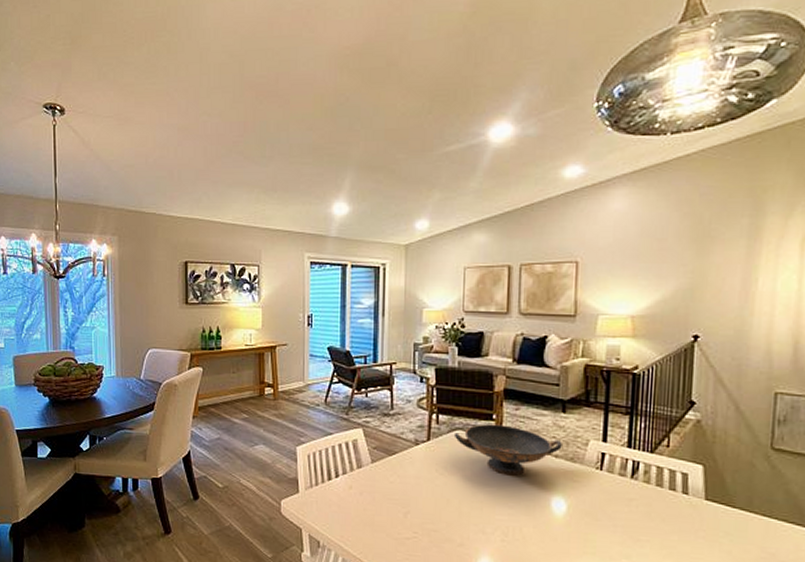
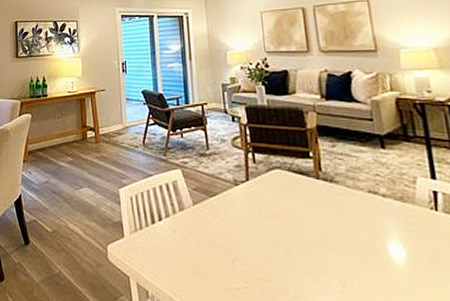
decorative bowl: present [453,424,562,476] -> none [272,162,388,218]

